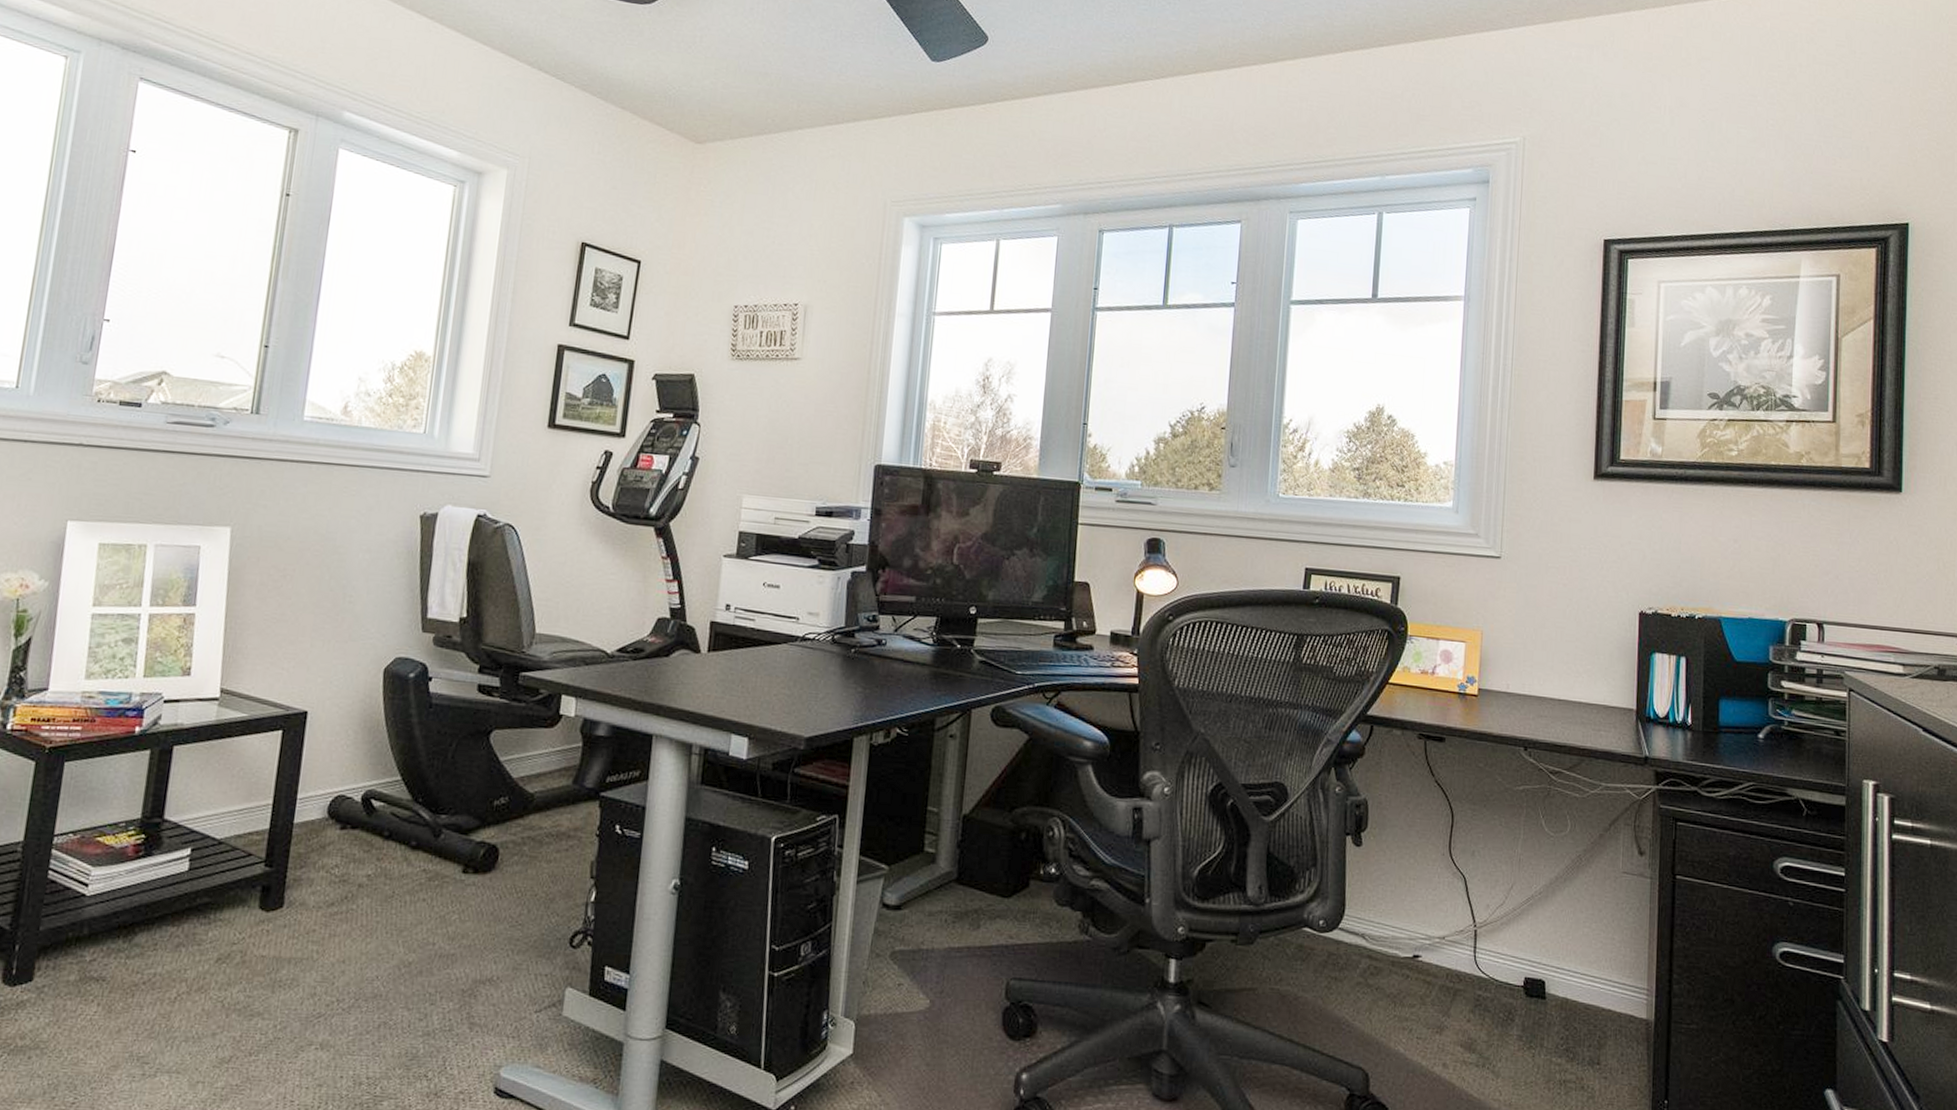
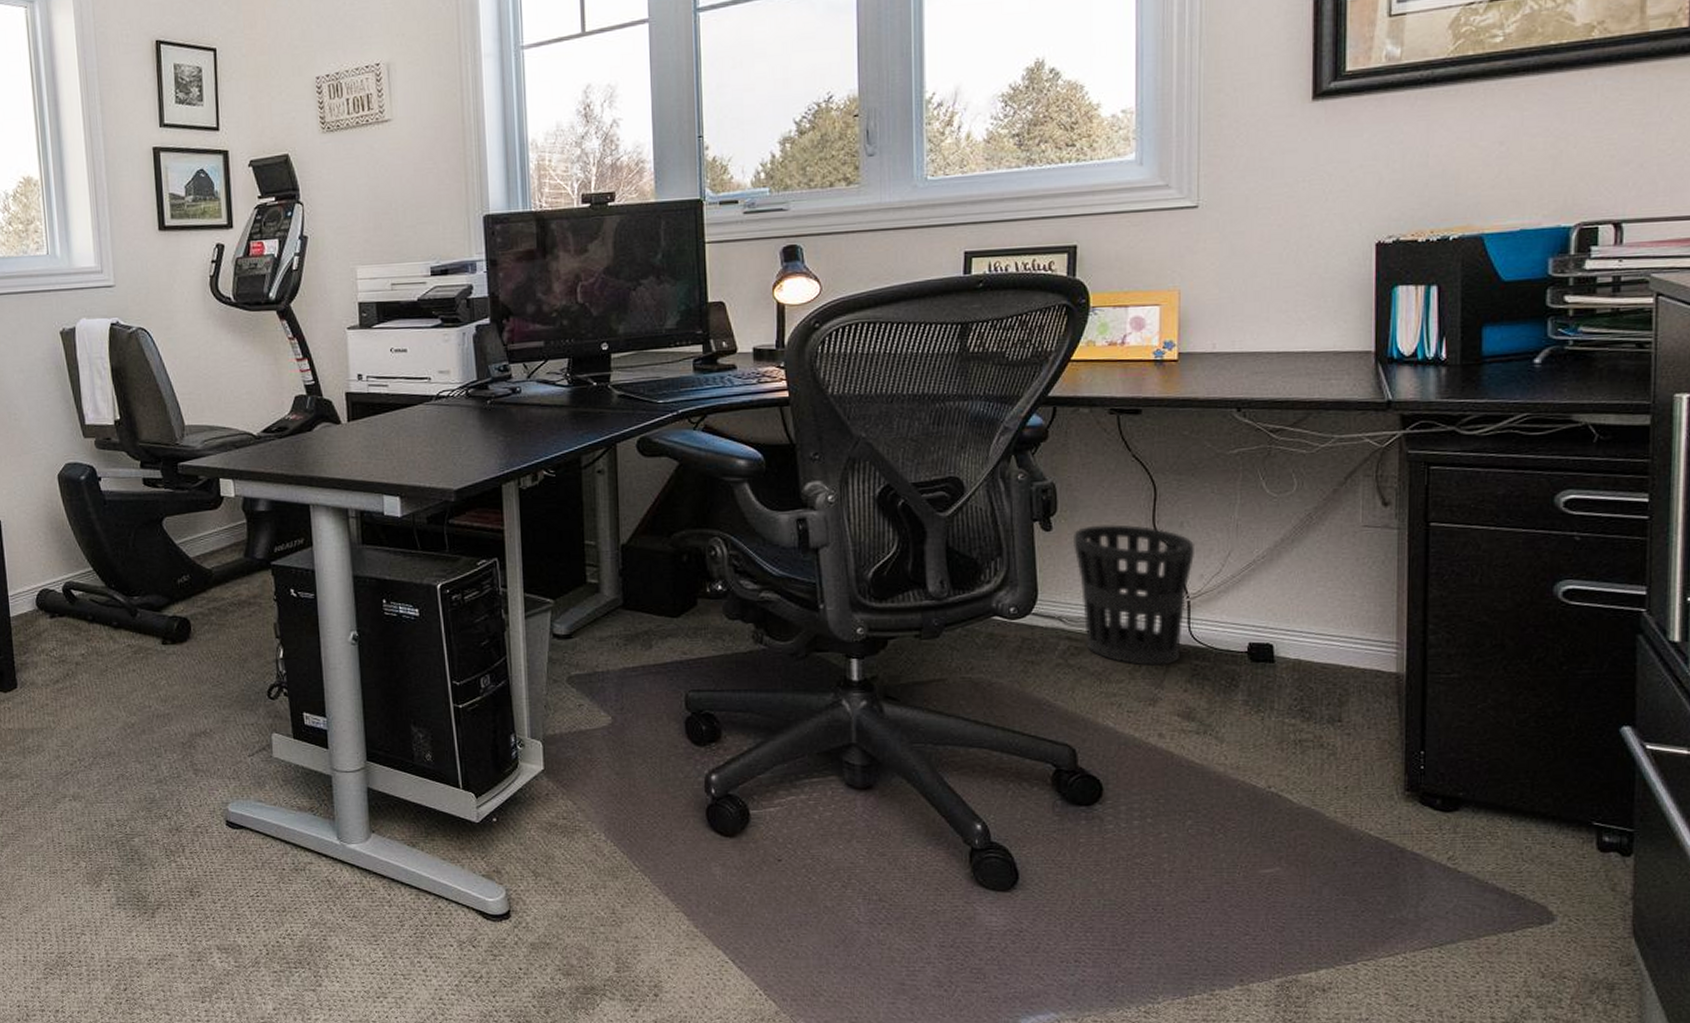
wastebasket: none [1379,845,1483,993] -> present [1072,524,1194,666]

